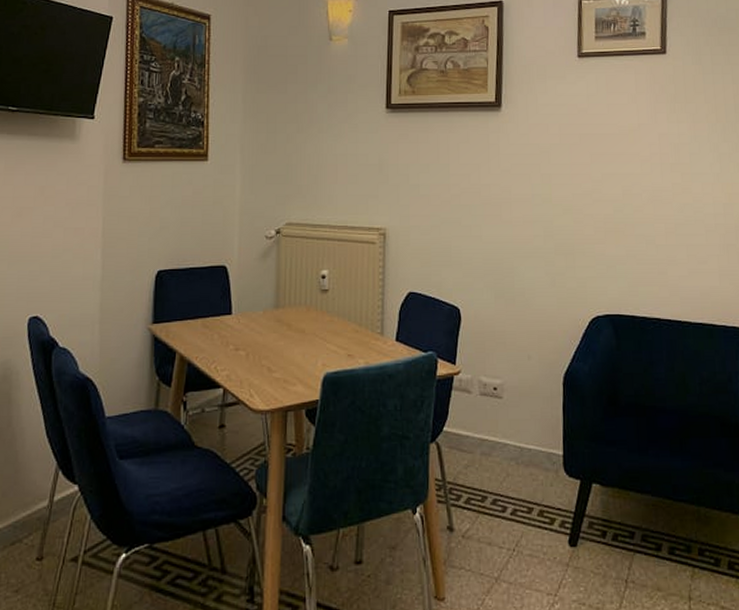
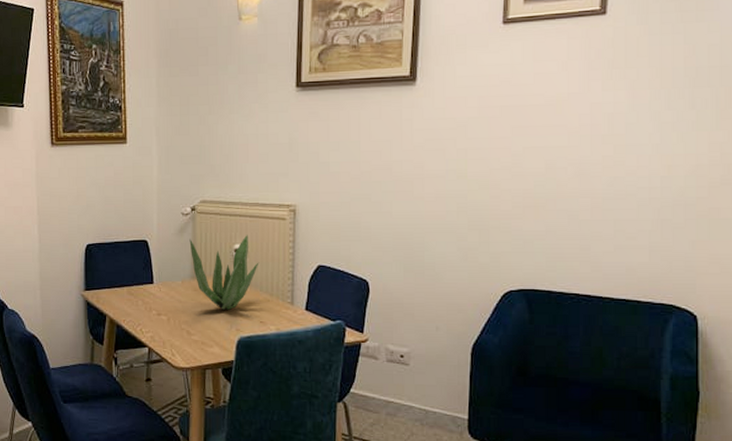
plant: none [273,260,348,344] -> present [189,235,259,311]

